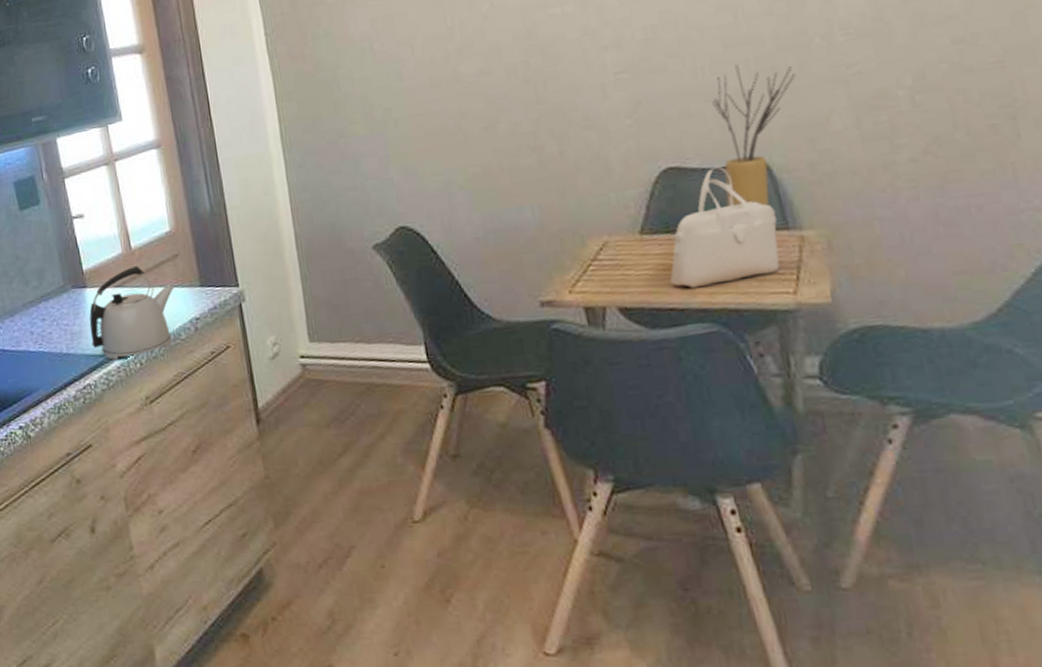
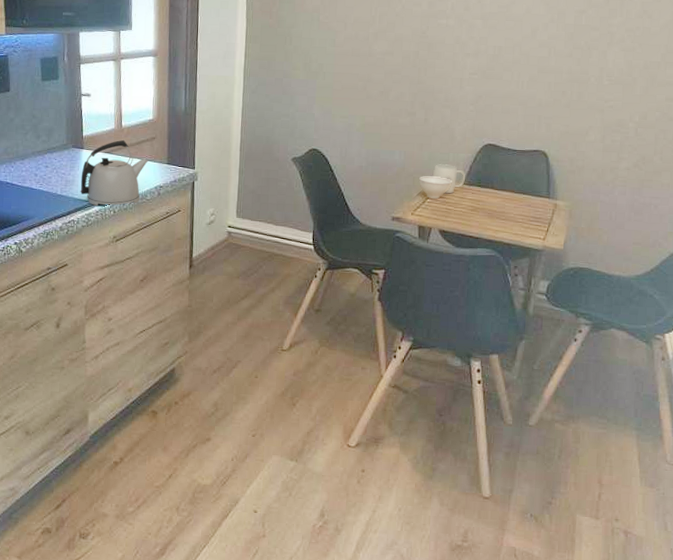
bowl: none [569,229,623,265] -> present [419,175,452,199]
mug: none [589,210,644,254] -> present [432,163,465,194]
handbag: present [670,166,780,289] -> none [474,149,545,226]
vase: present [712,64,796,206] -> none [517,85,576,181]

